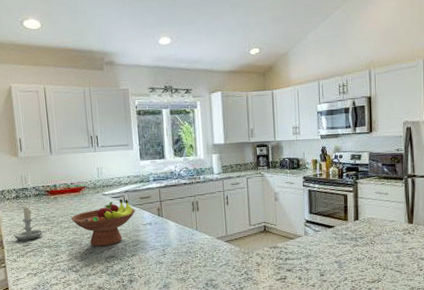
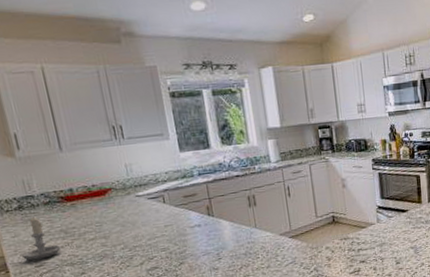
fruit bowl: present [70,199,136,247] -> none [96,199,180,259]

